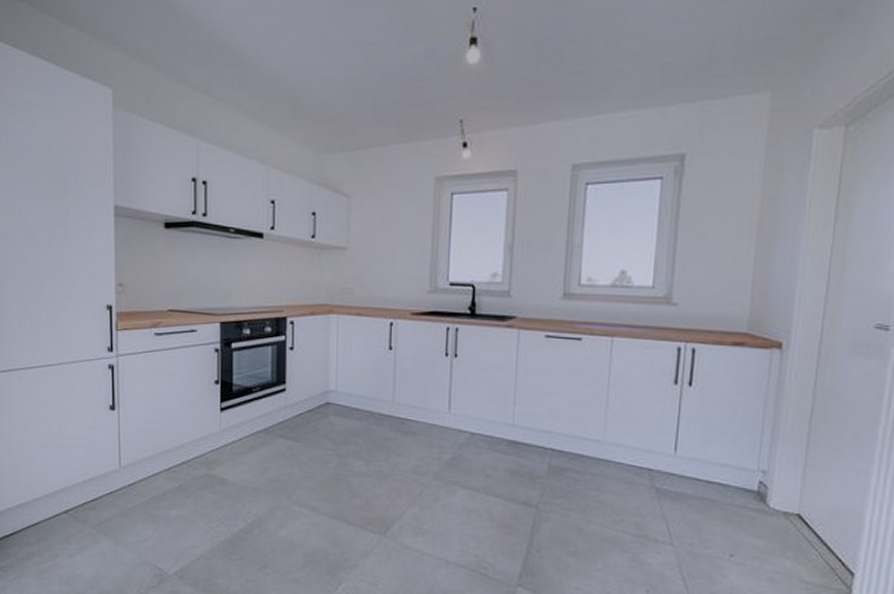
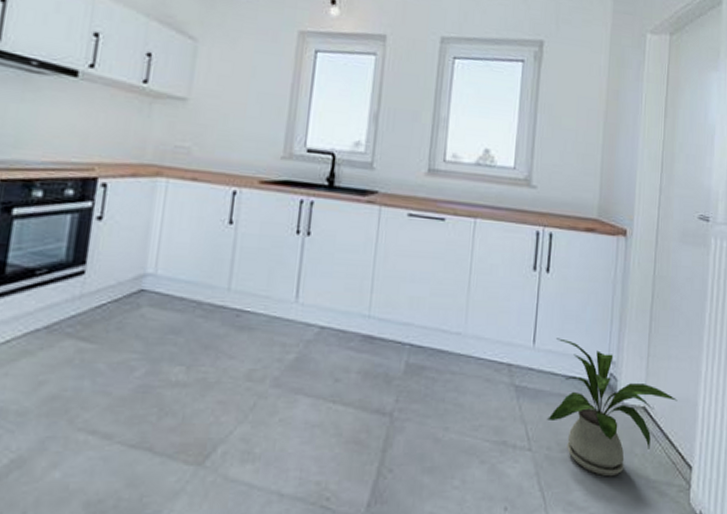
house plant: none [689,447,839,575] -> present [546,338,678,477]

